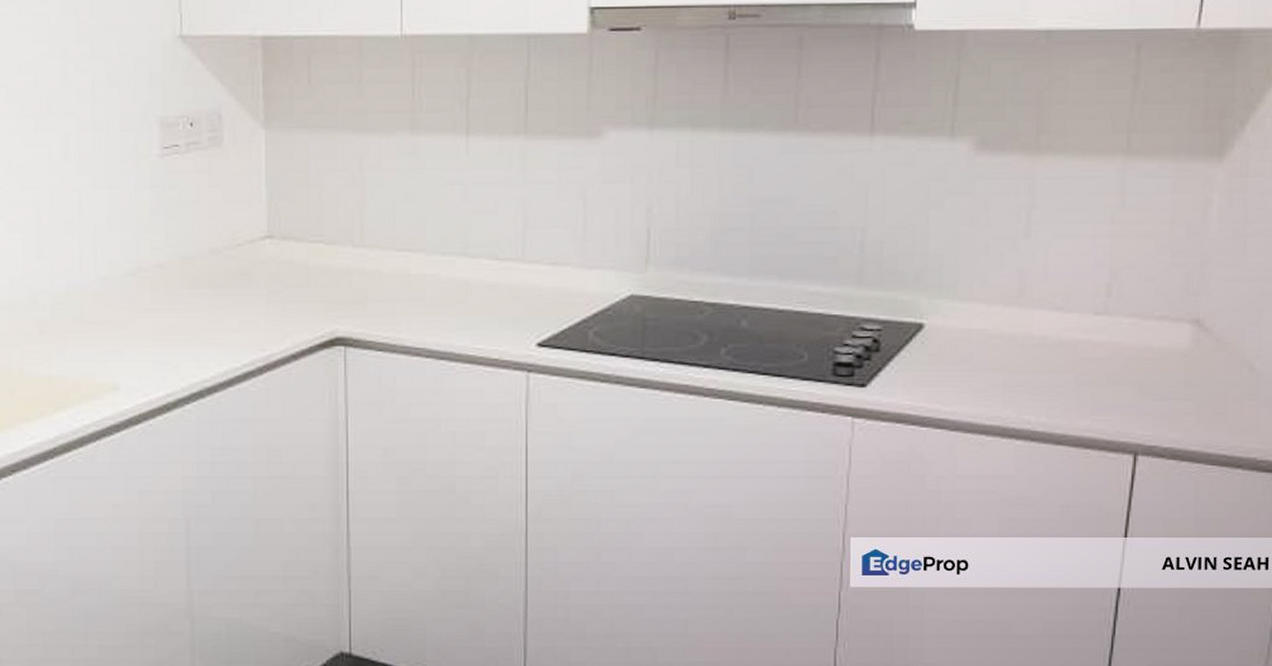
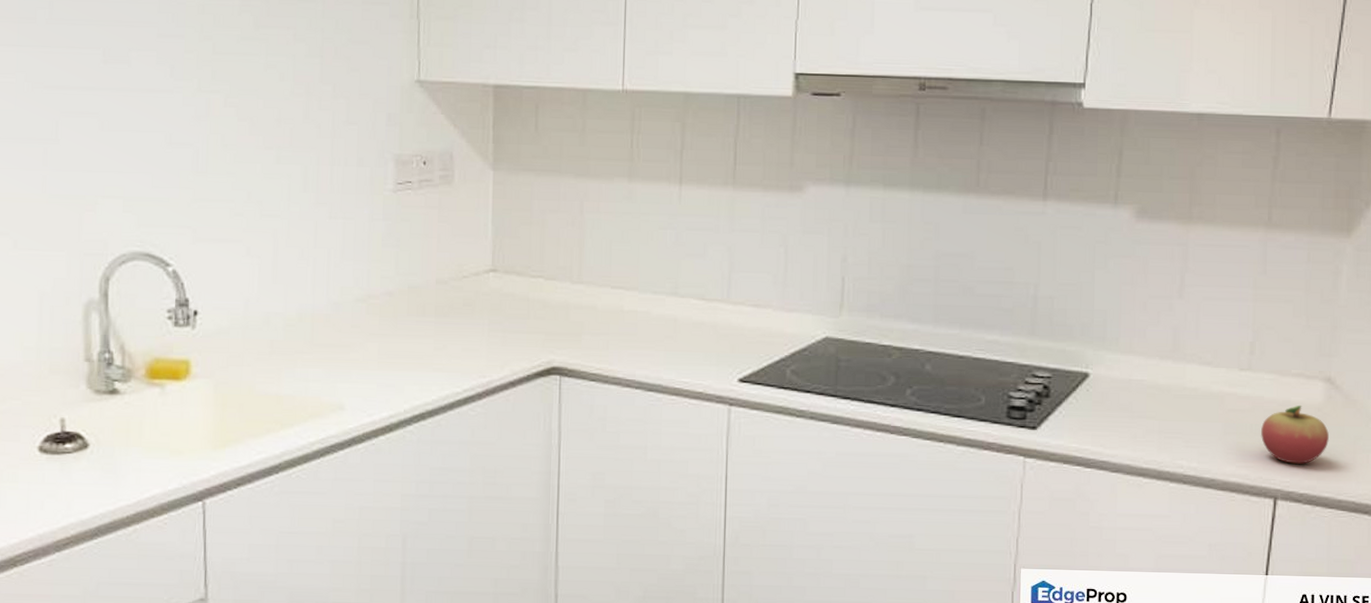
fruit: none [1119,351,1197,417] -> present [1261,405,1329,465]

